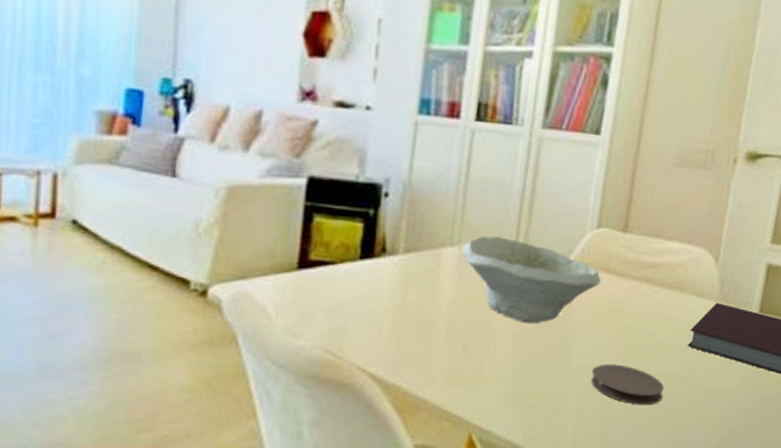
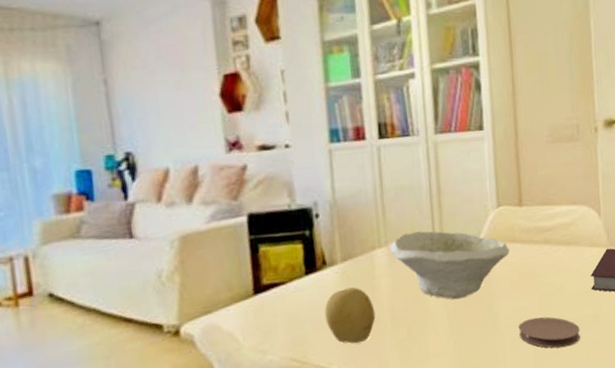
fruit: none [372,284,431,348] -> present [324,287,376,344]

